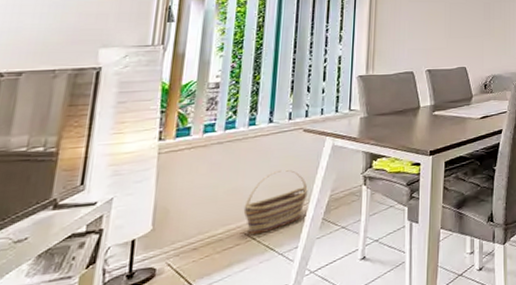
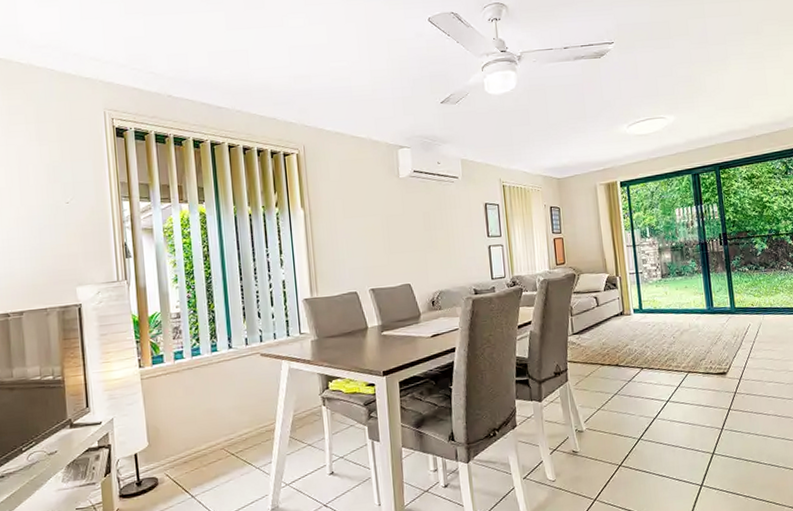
basket: present [243,169,308,236] -> none [219,391,273,452]

